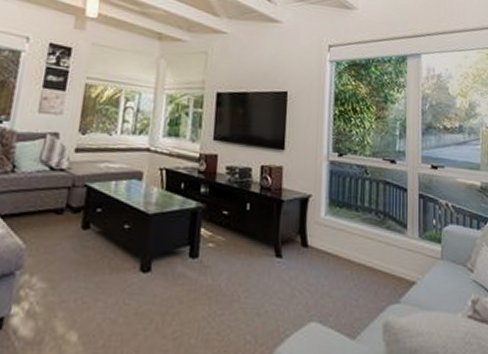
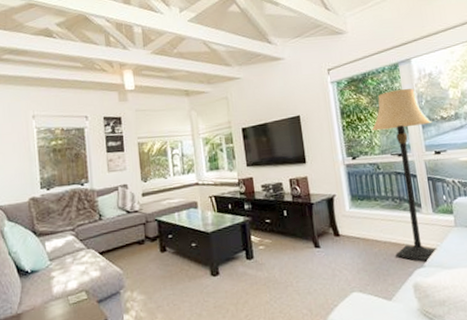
lamp: none [365,85,434,298] -> present [371,89,436,263]

